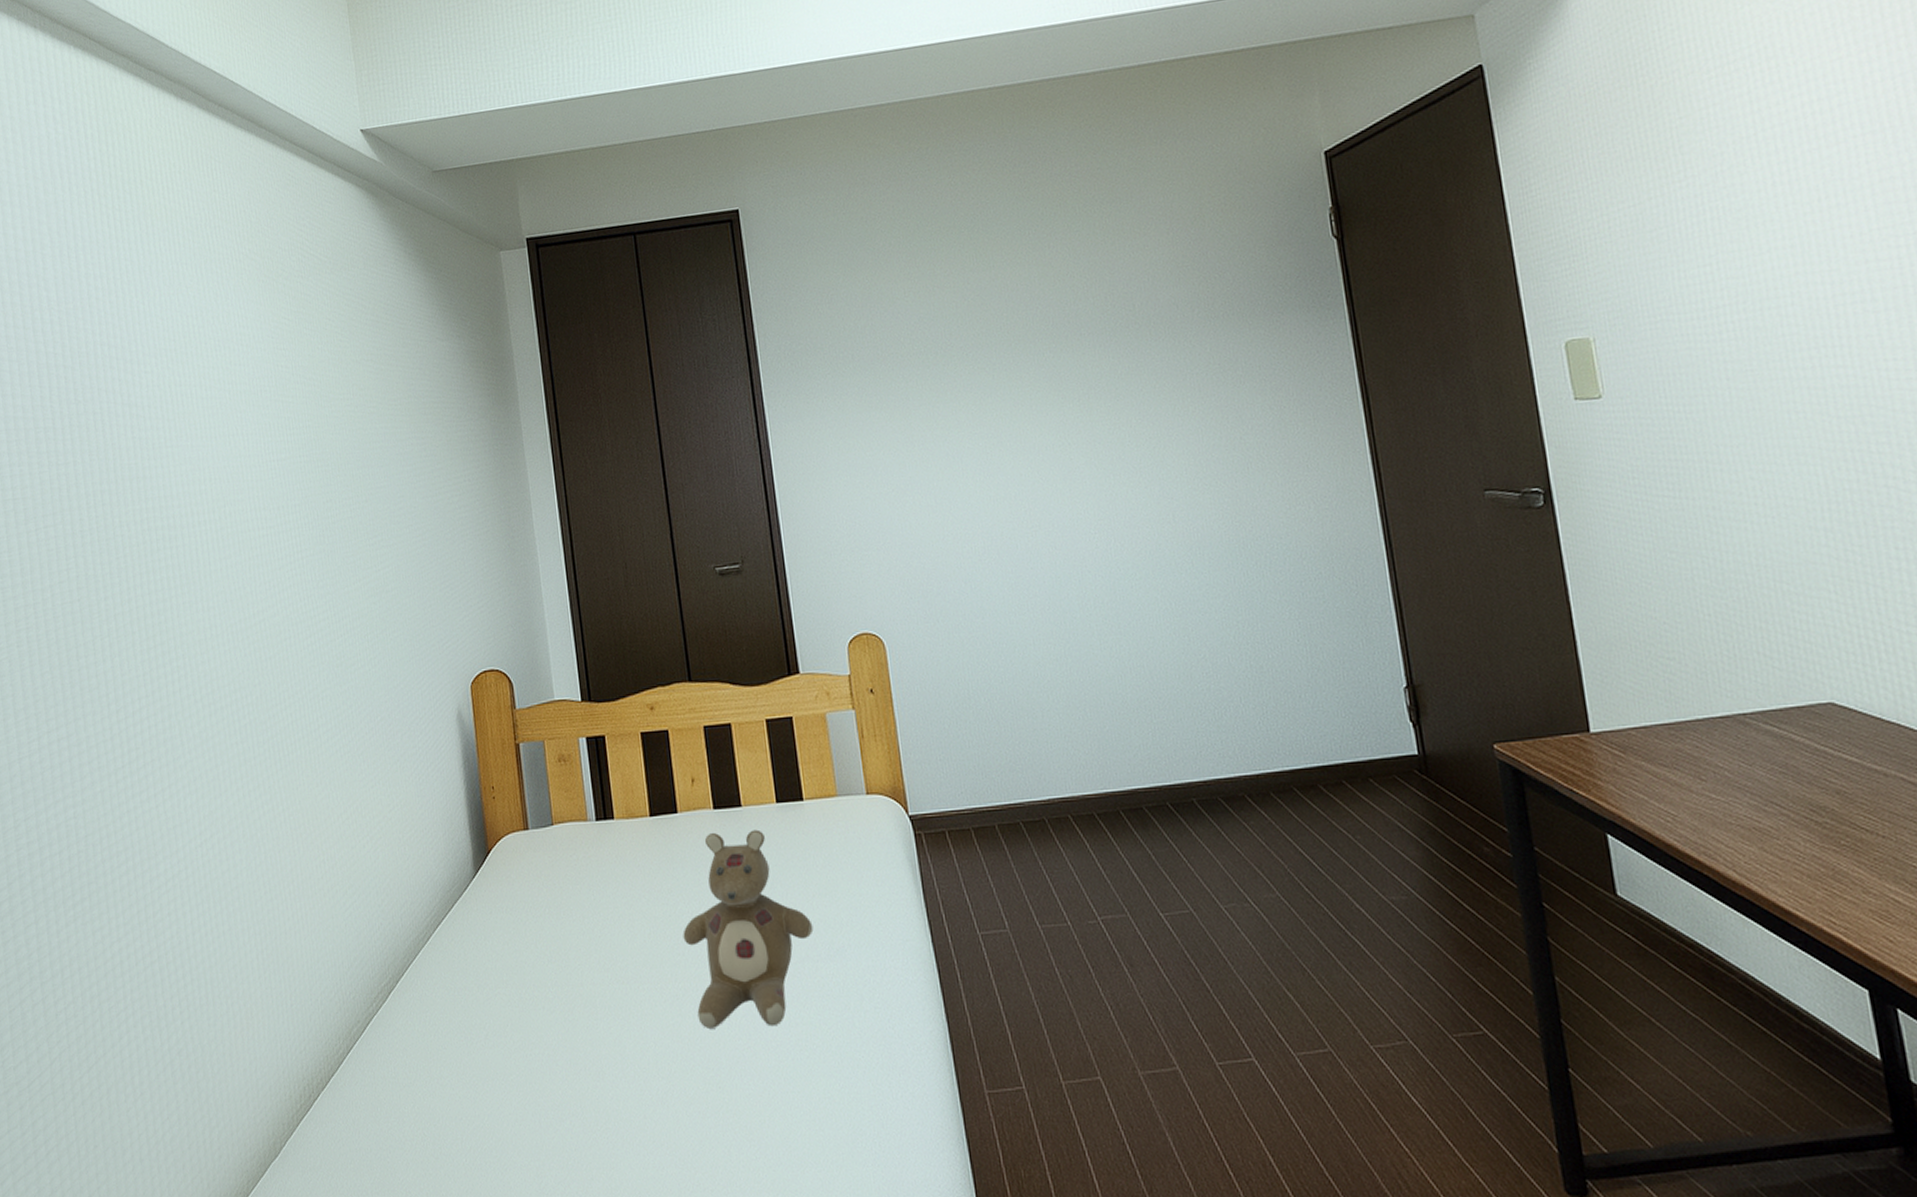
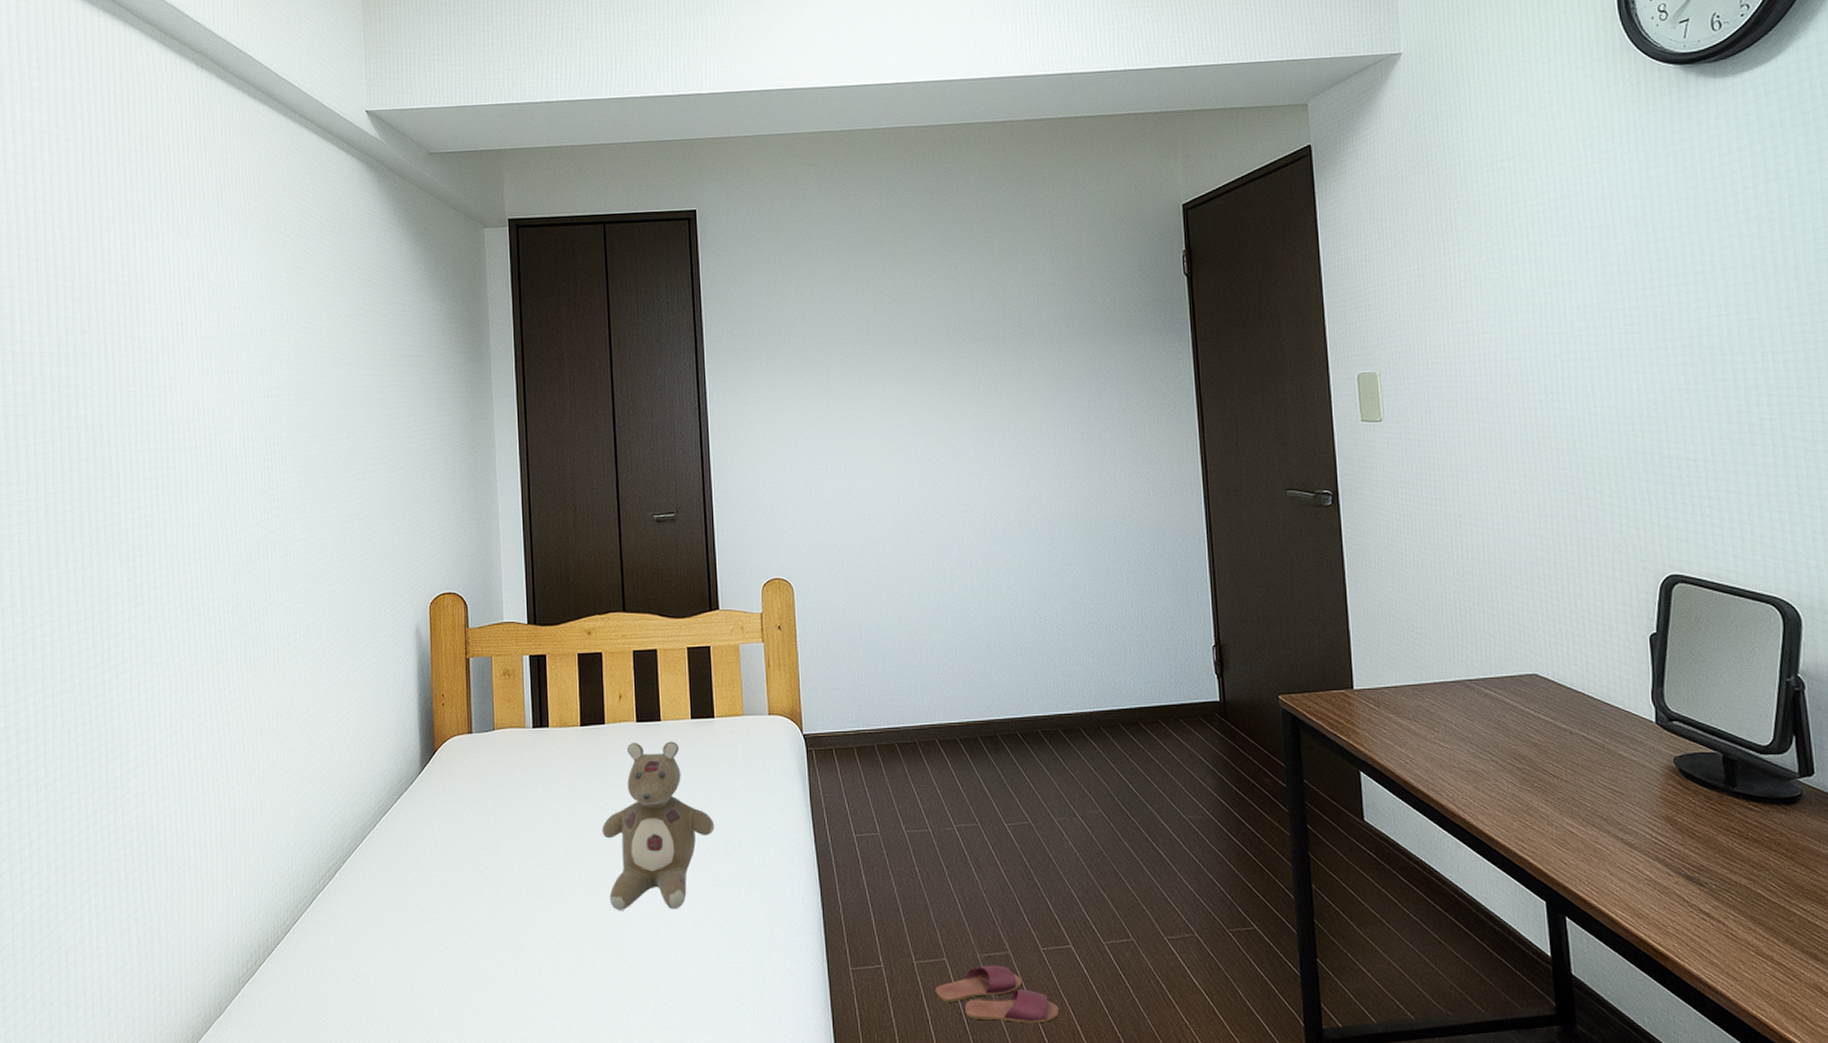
slippers: none [1089,1084,1245,1154] -> present [935,965,1059,1024]

